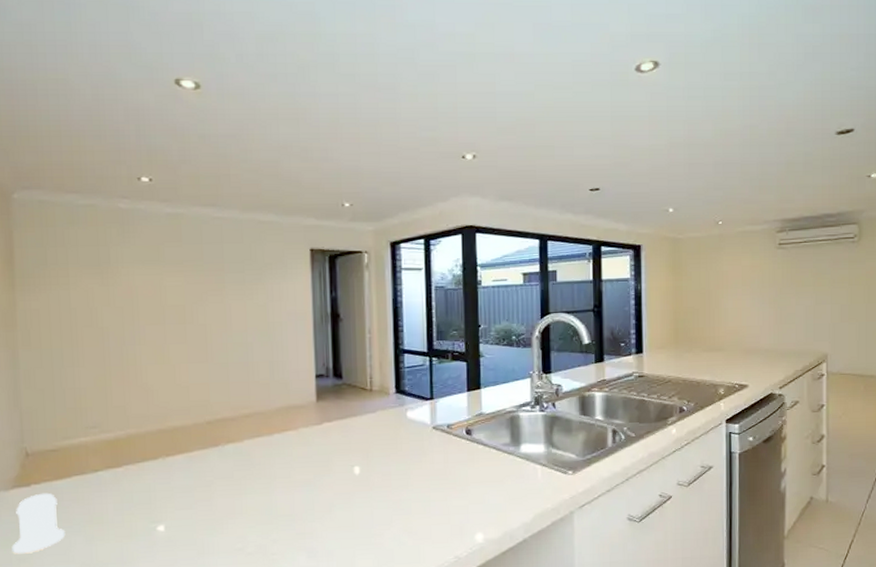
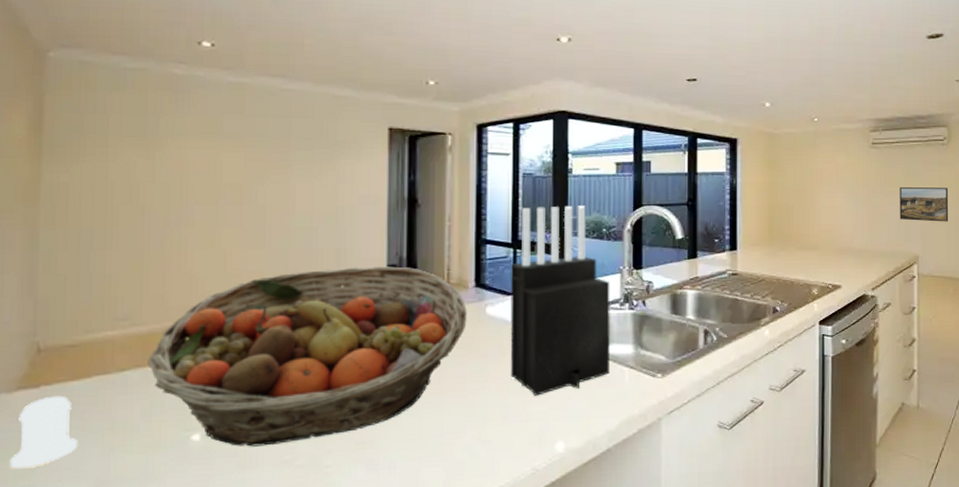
fruit basket: none [116,376,390,537] -> present [147,266,467,447]
knife block: none [428,315,524,492] -> present [510,205,611,396]
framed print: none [807,285,859,320] -> present [900,187,949,222]

